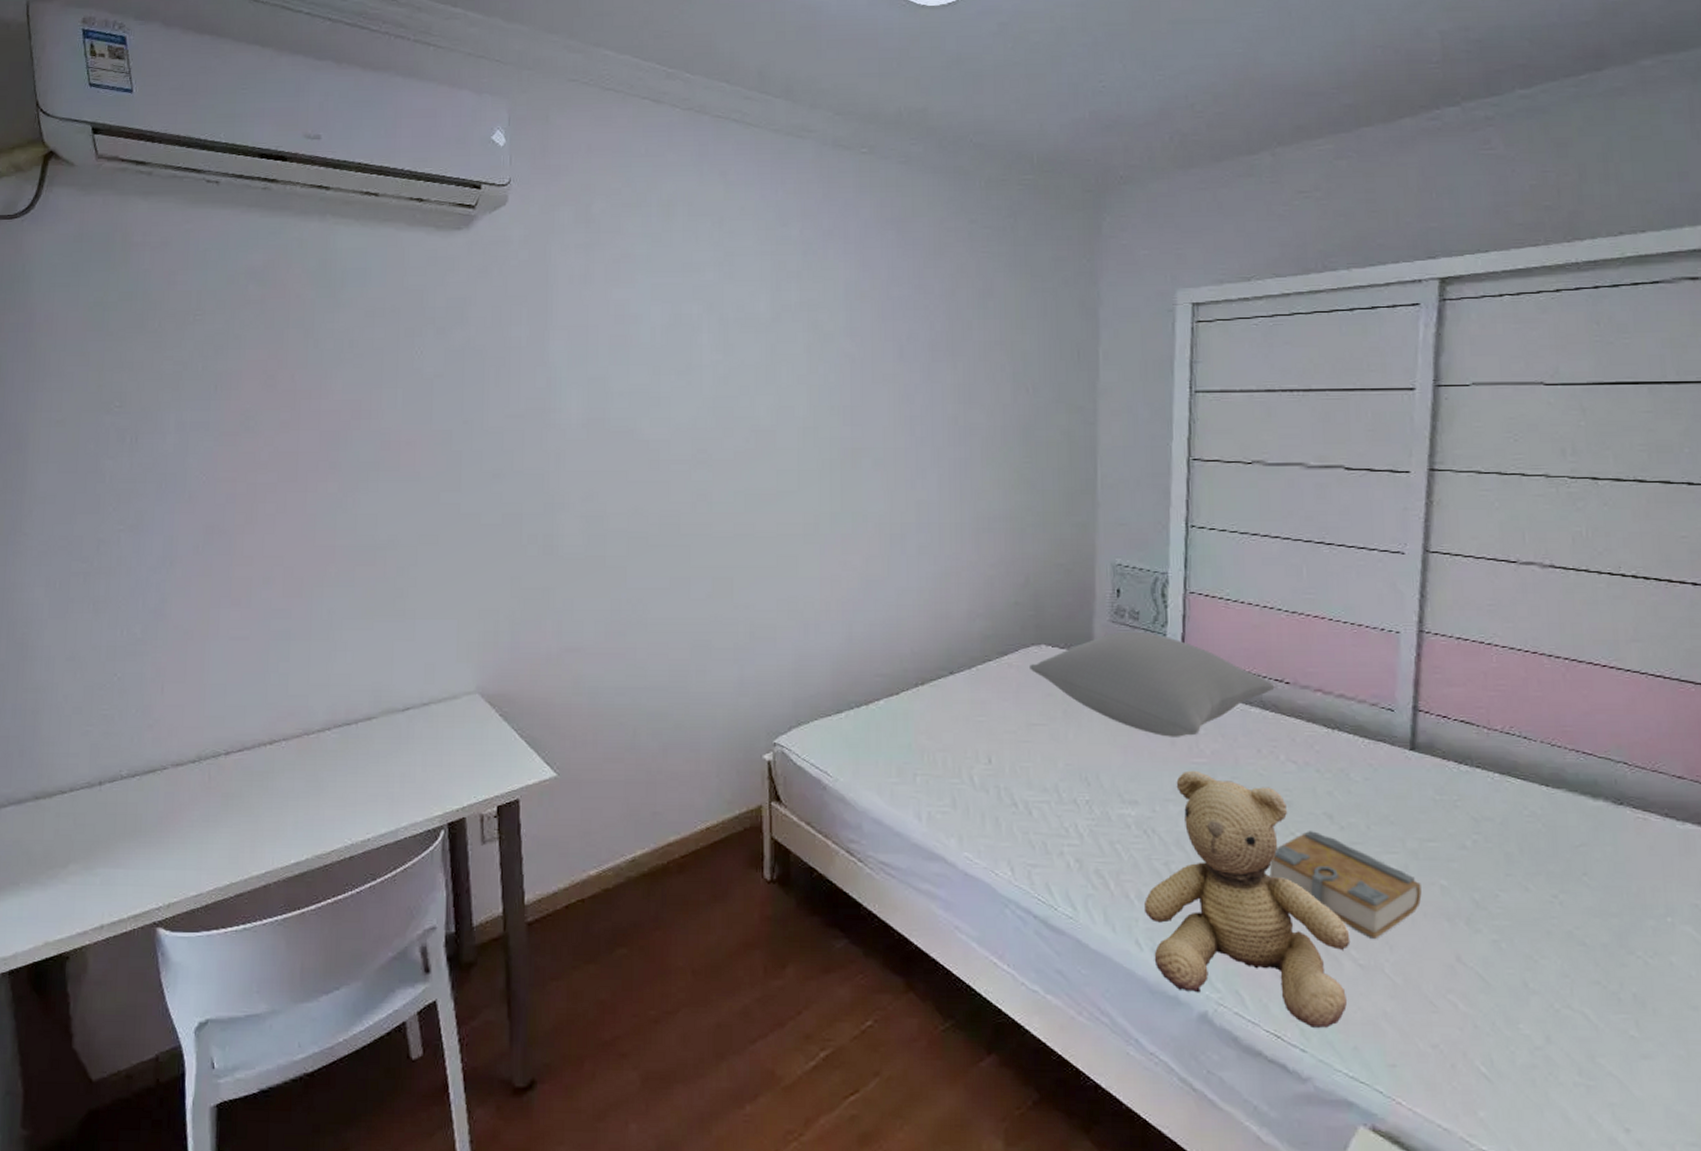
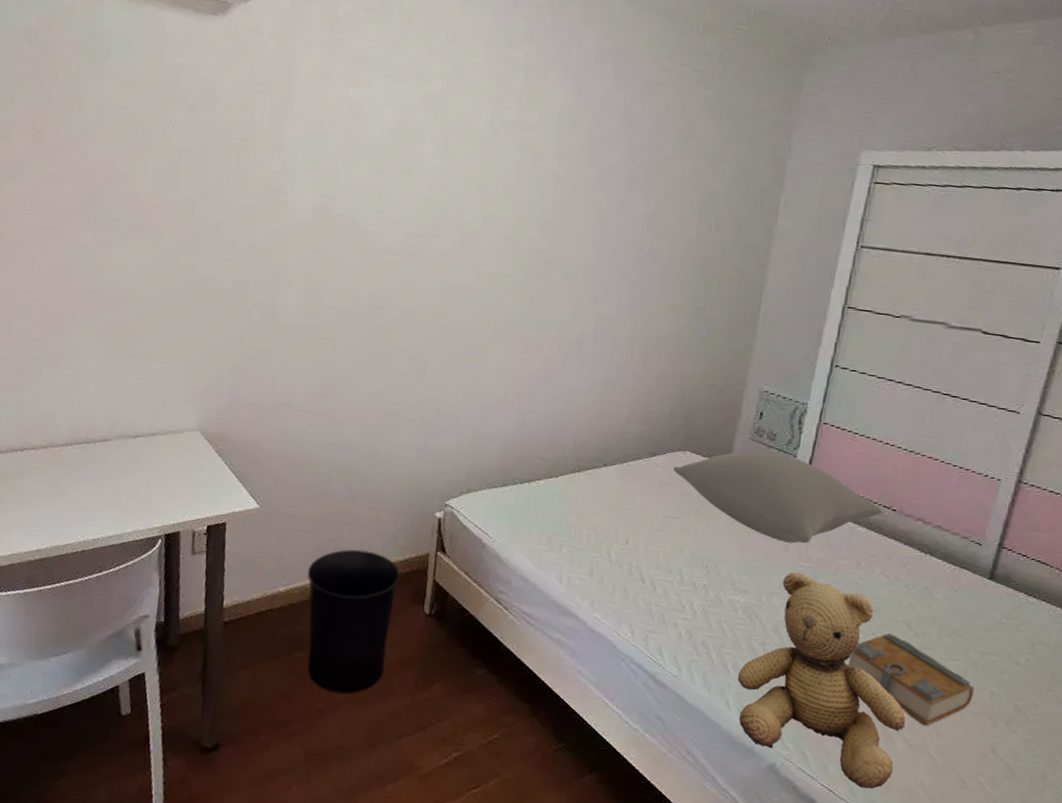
waste bin: none [621,812,730,994] -> present [307,548,400,694]

